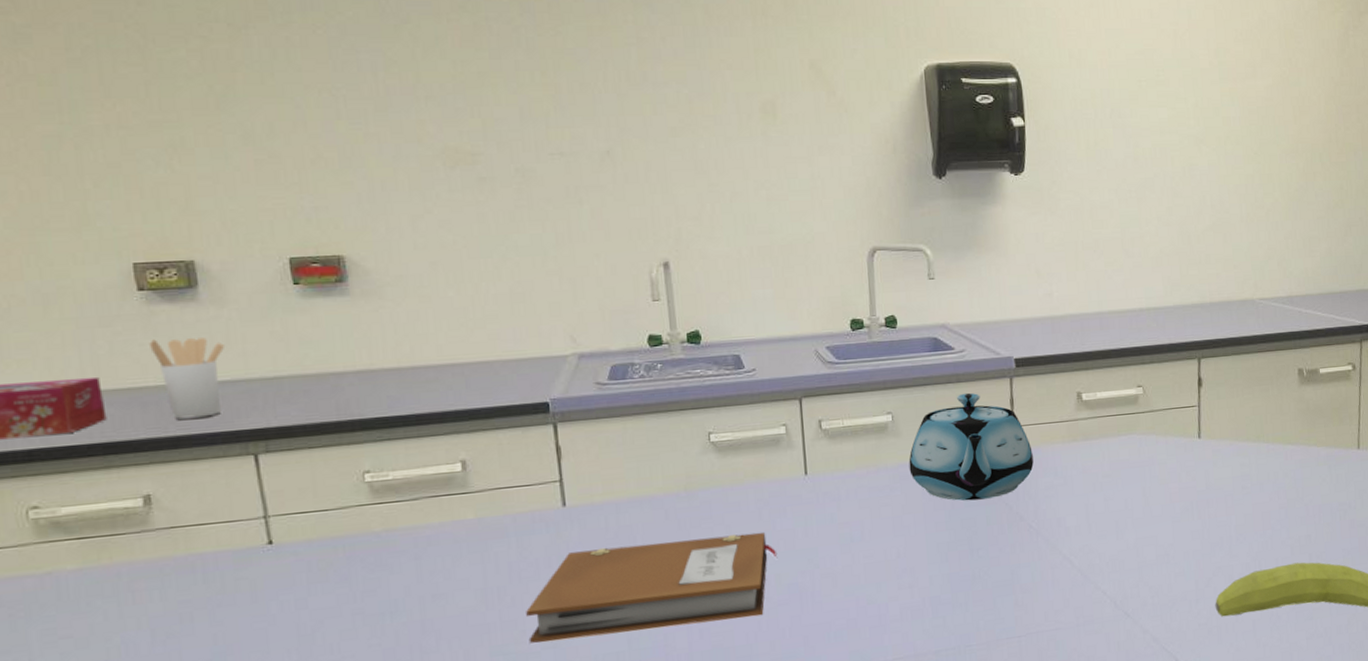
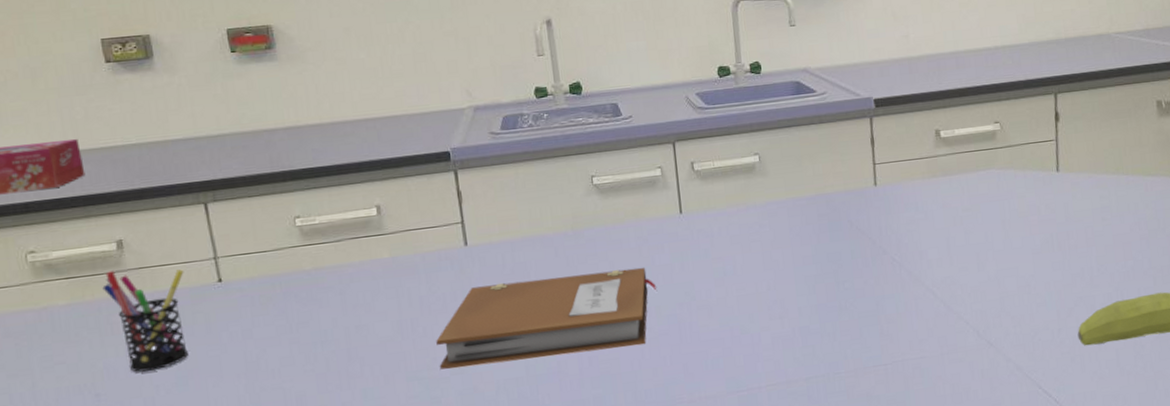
pen holder: none [123,529,228,648] -> present [102,269,188,372]
utensil holder: present [149,338,224,420] -> none [116,102,177,174]
teapot: present [908,392,1034,501] -> none [776,132,895,236]

